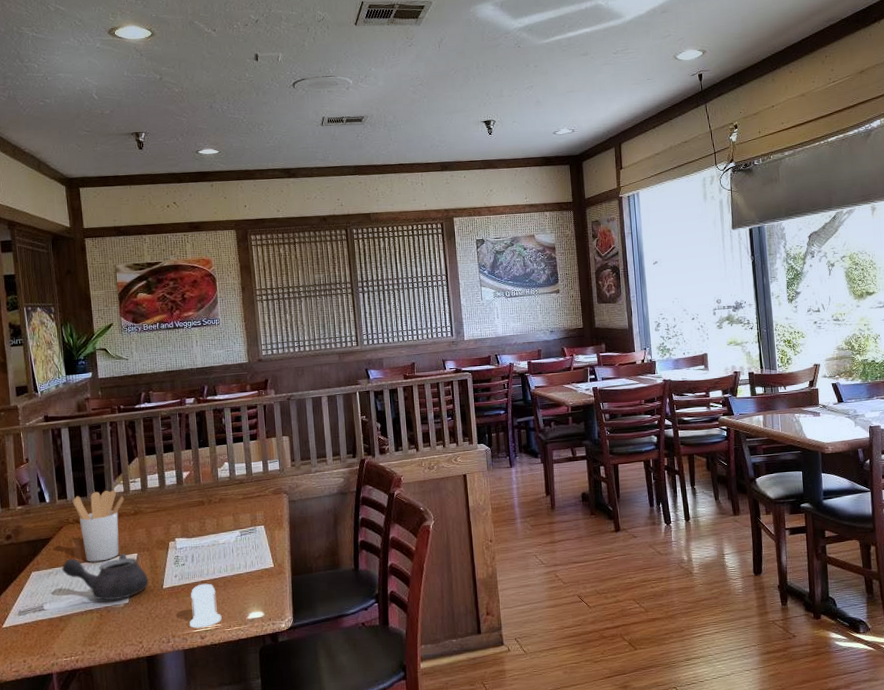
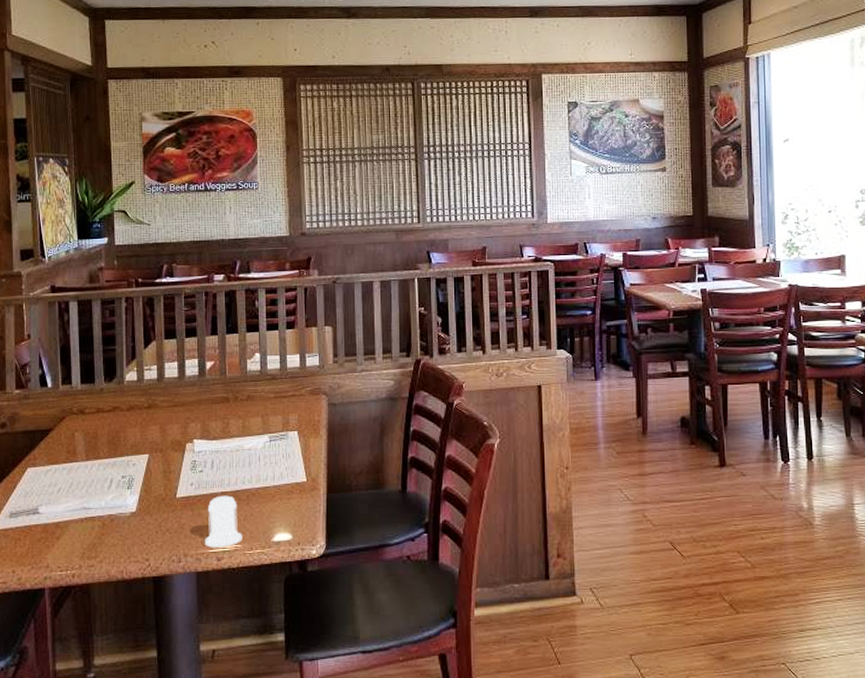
teapot: present [62,553,149,601] -> none [62,453,160,508]
utensil holder: present [73,490,125,562] -> none [78,378,138,461]

